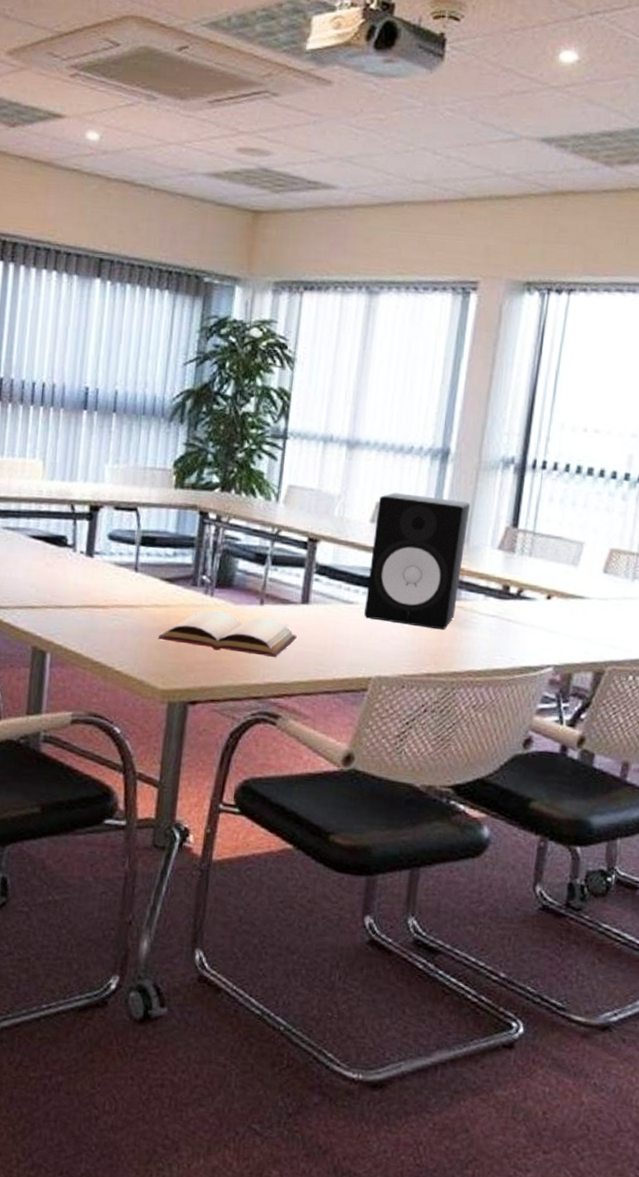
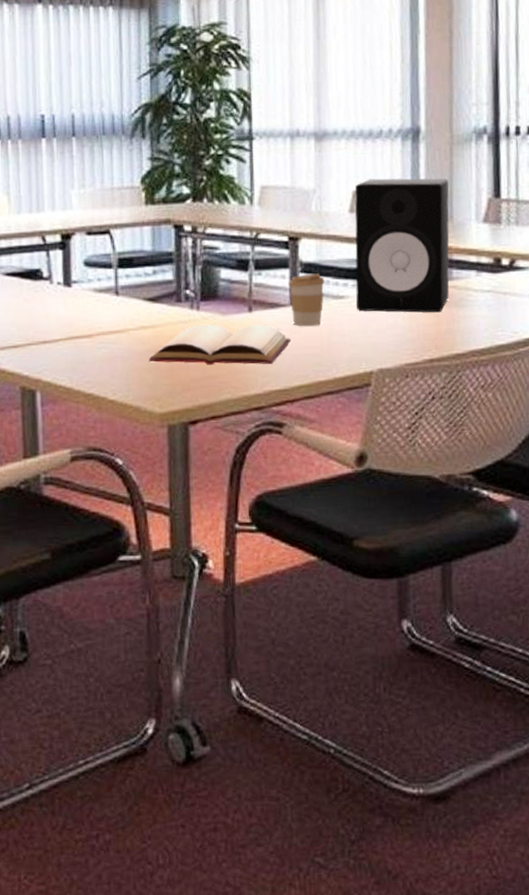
coffee cup: none [301,575,337,627] -> present [288,273,325,327]

